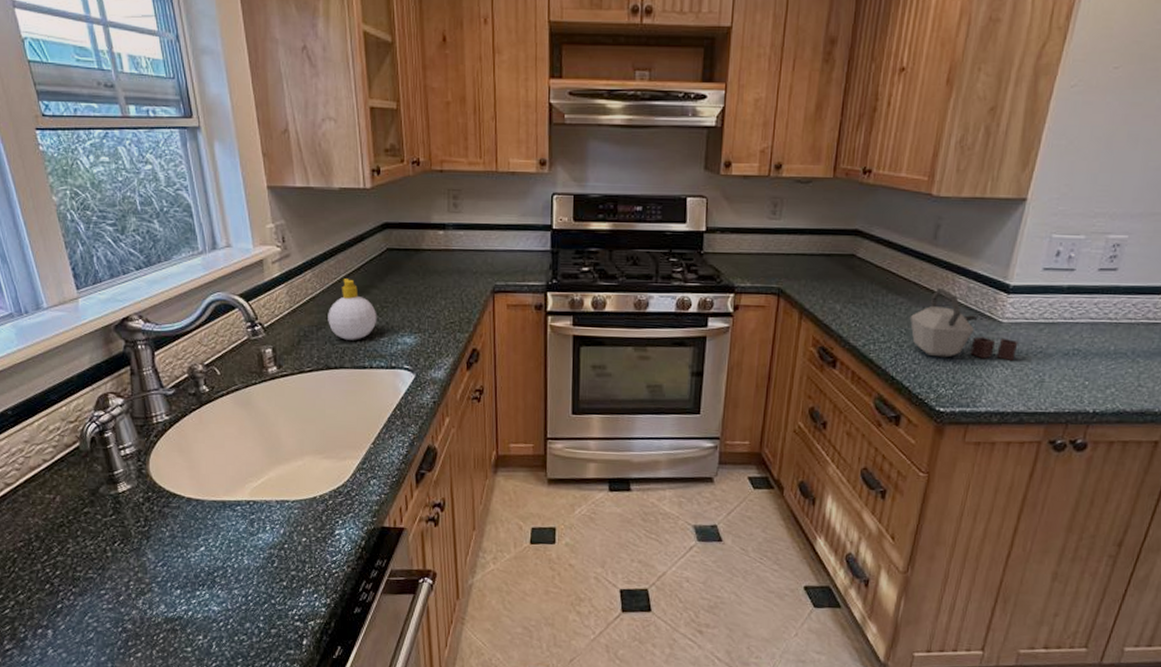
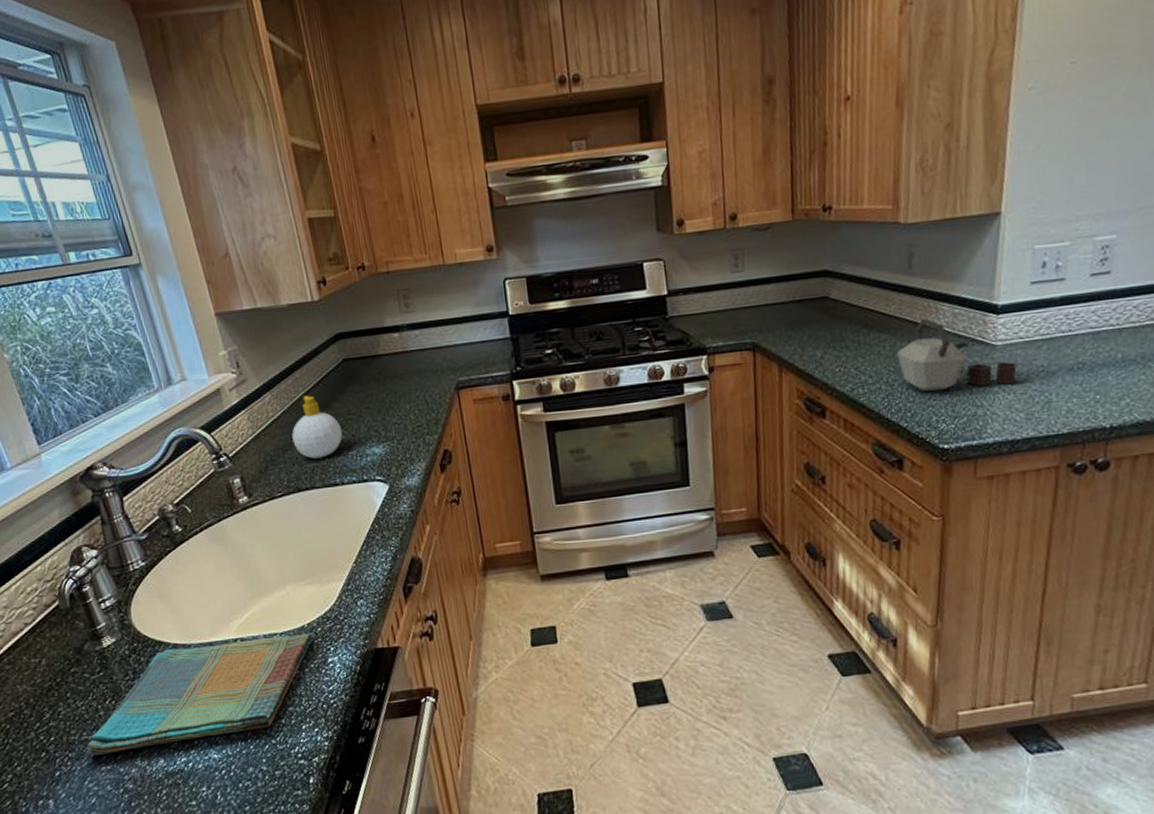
dish towel: none [89,502,324,594] -> present [85,633,314,756]

